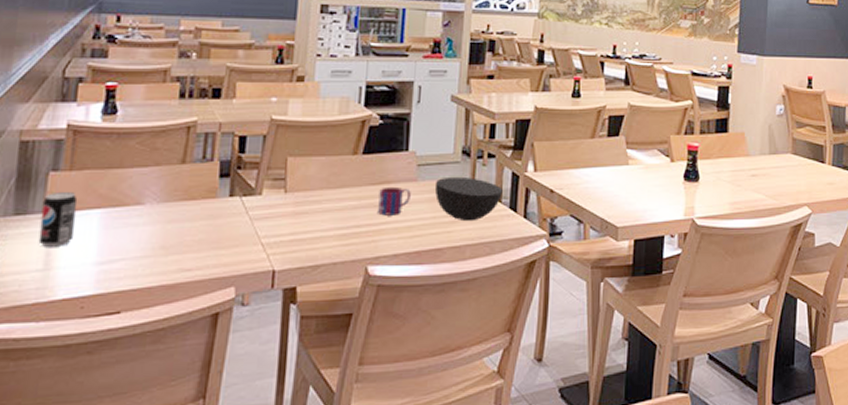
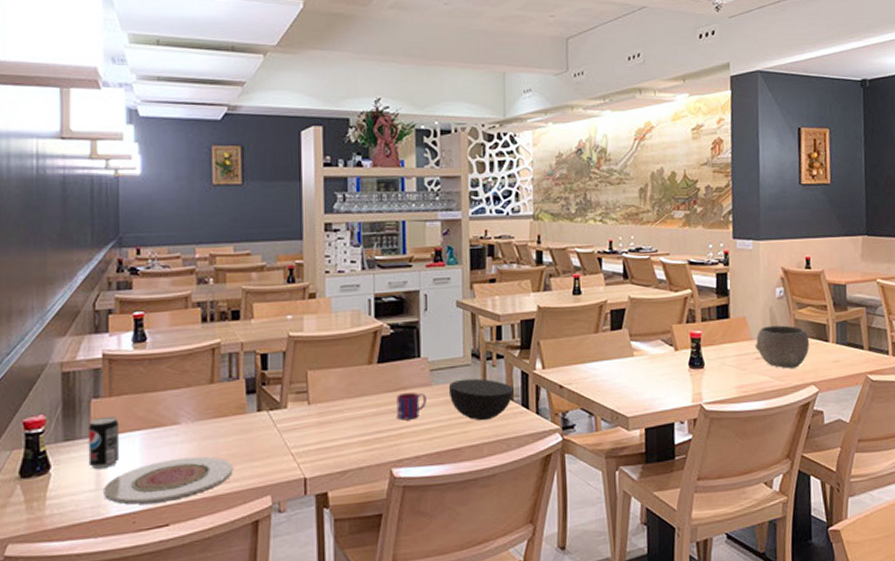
plate: none [51,240,197,288] -> present [104,456,233,505]
bowl: none [751,143,806,188] -> present [755,325,810,369]

